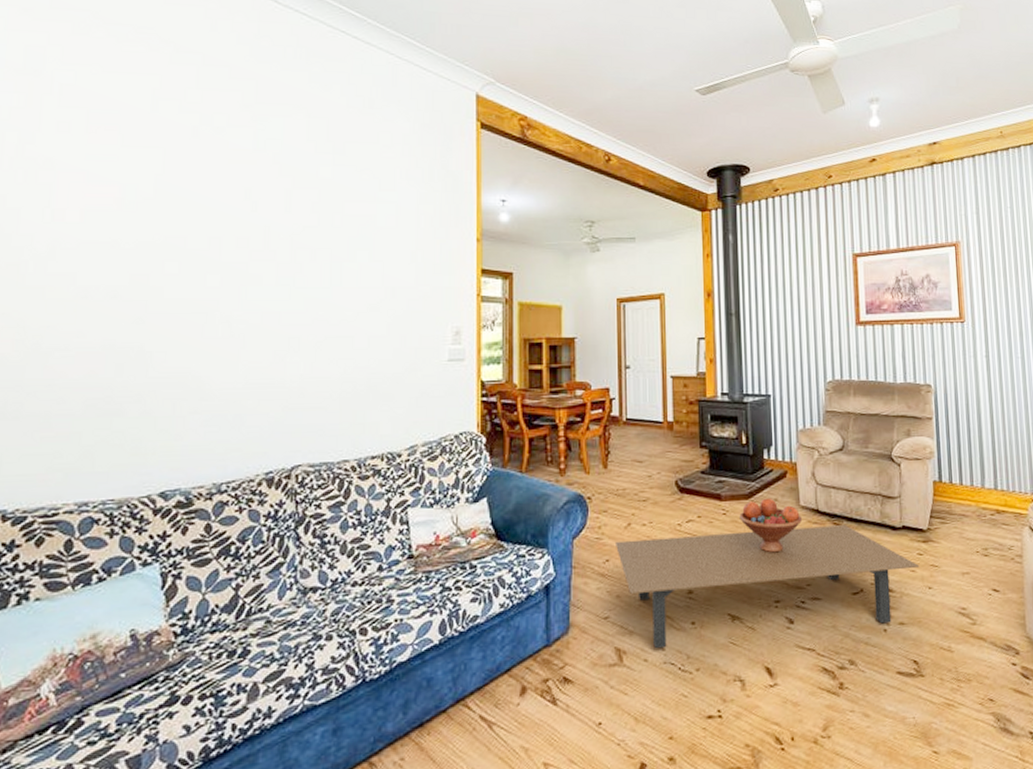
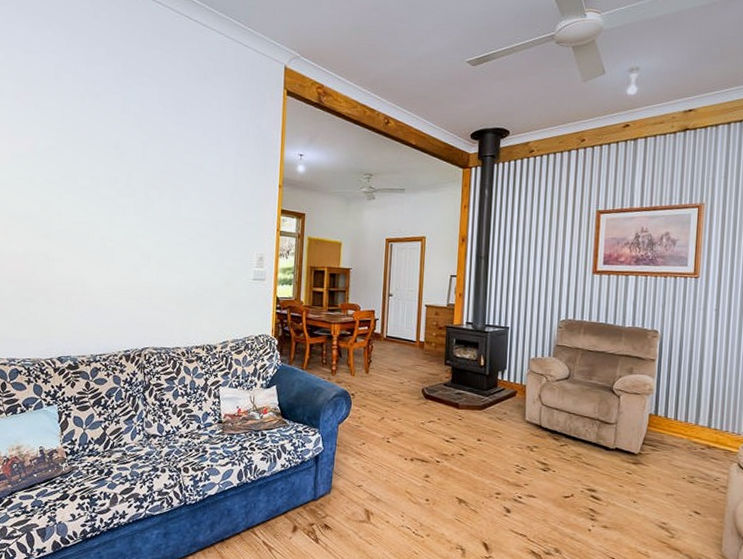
coffee table: present [614,525,920,649] -> none [370,430,628,525]
fruit bowl: present [739,497,802,553] -> none [473,411,526,456]

